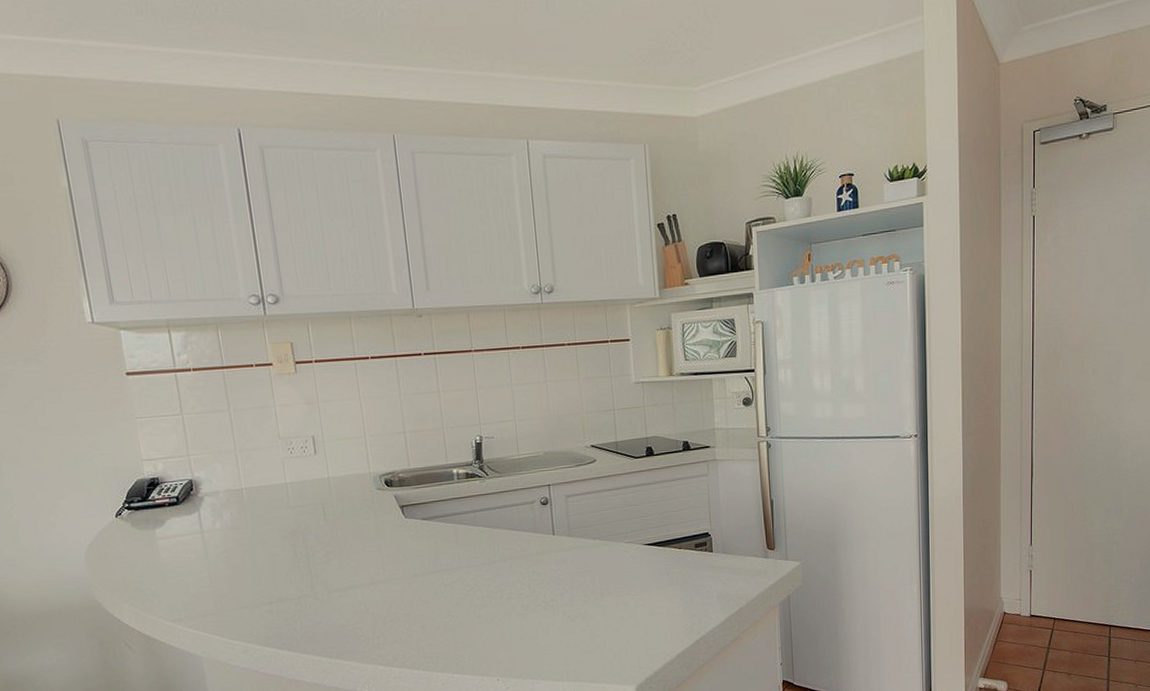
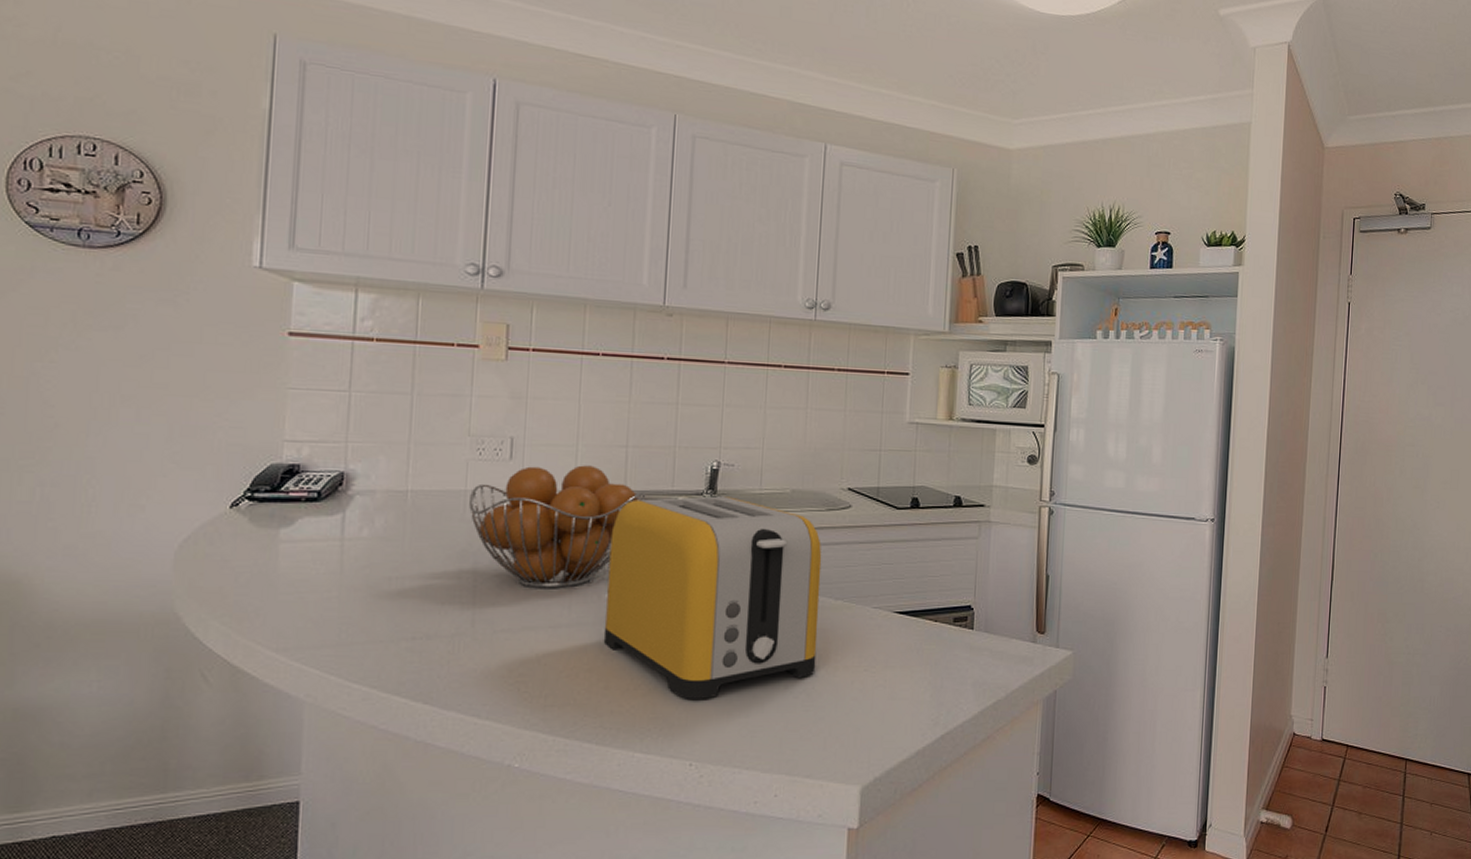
fruit basket: none [290,451,427,555] -> present [469,465,646,588]
toaster: none [404,464,586,630] -> present [603,496,822,699]

